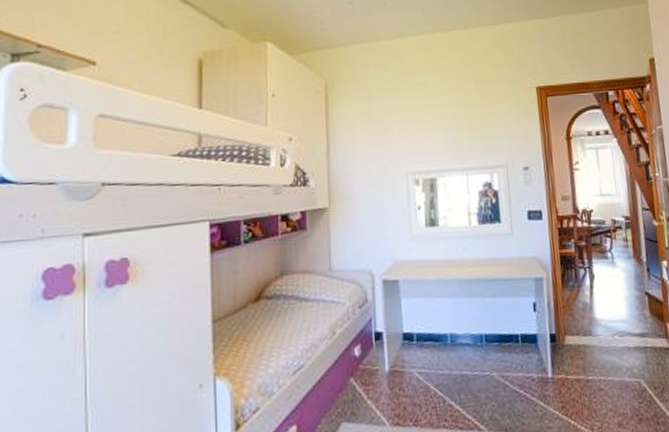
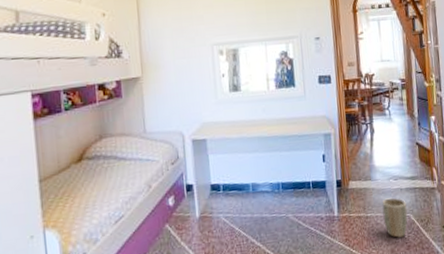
plant pot: none [605,358,638,408] -> present [382,197,408,238]

